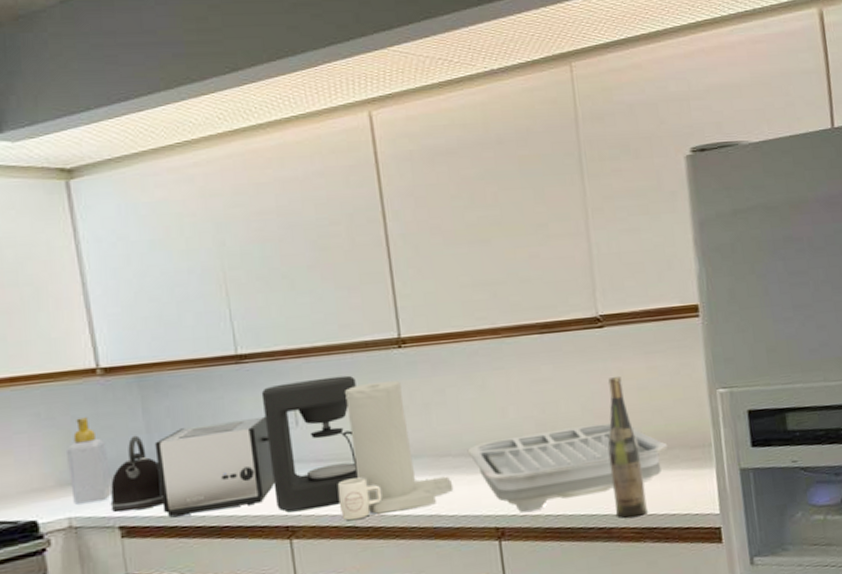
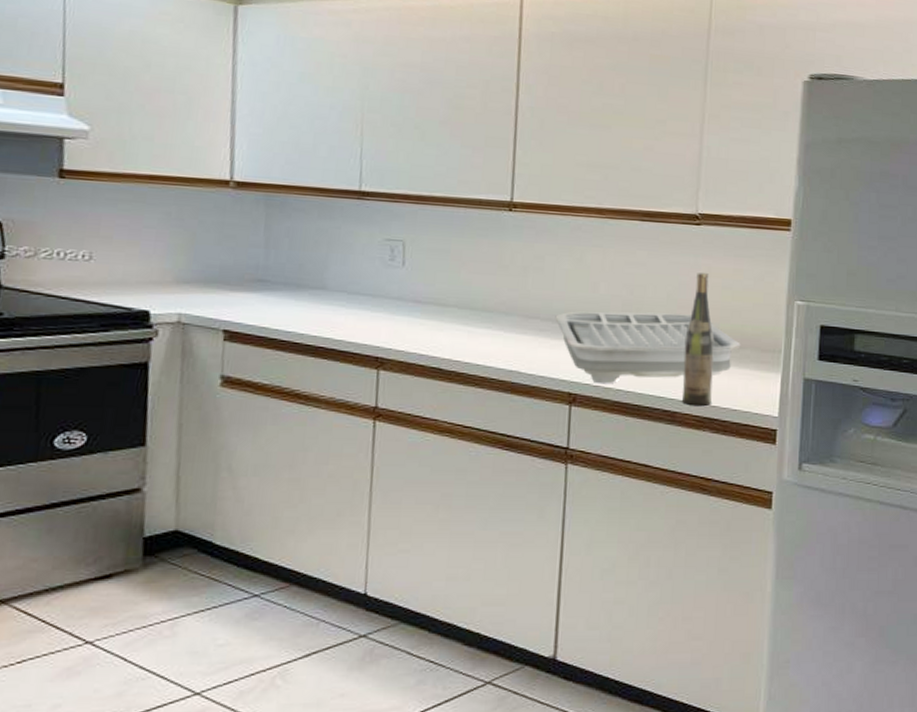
soap bottle: present [67,417,113,505] -> none [185,223,226,304]
kettle: present [110,435,164,513] -> none [219,248,271,318]
toaster: present [154,416,275,517] -> none [266,249,377,331]
coffee maker: present [261,375,359,512] -> none [371,224,465,346]
mug: present [337,477,383,521] -> none [428,323,470,363]
paper towel: present [345,380,454,514] -> none [449,238,537,362]

